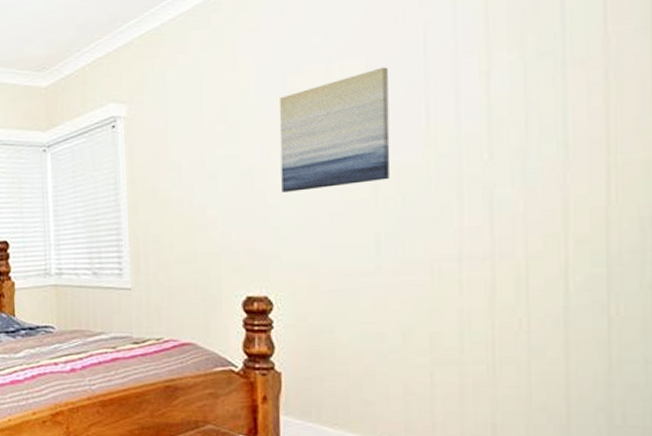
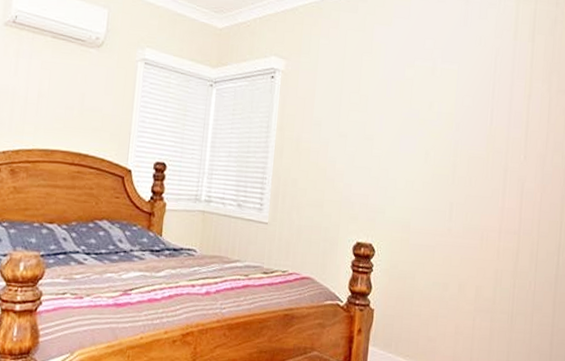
wall art: present [279,67,390,192] -> none [392,76,471,163]

